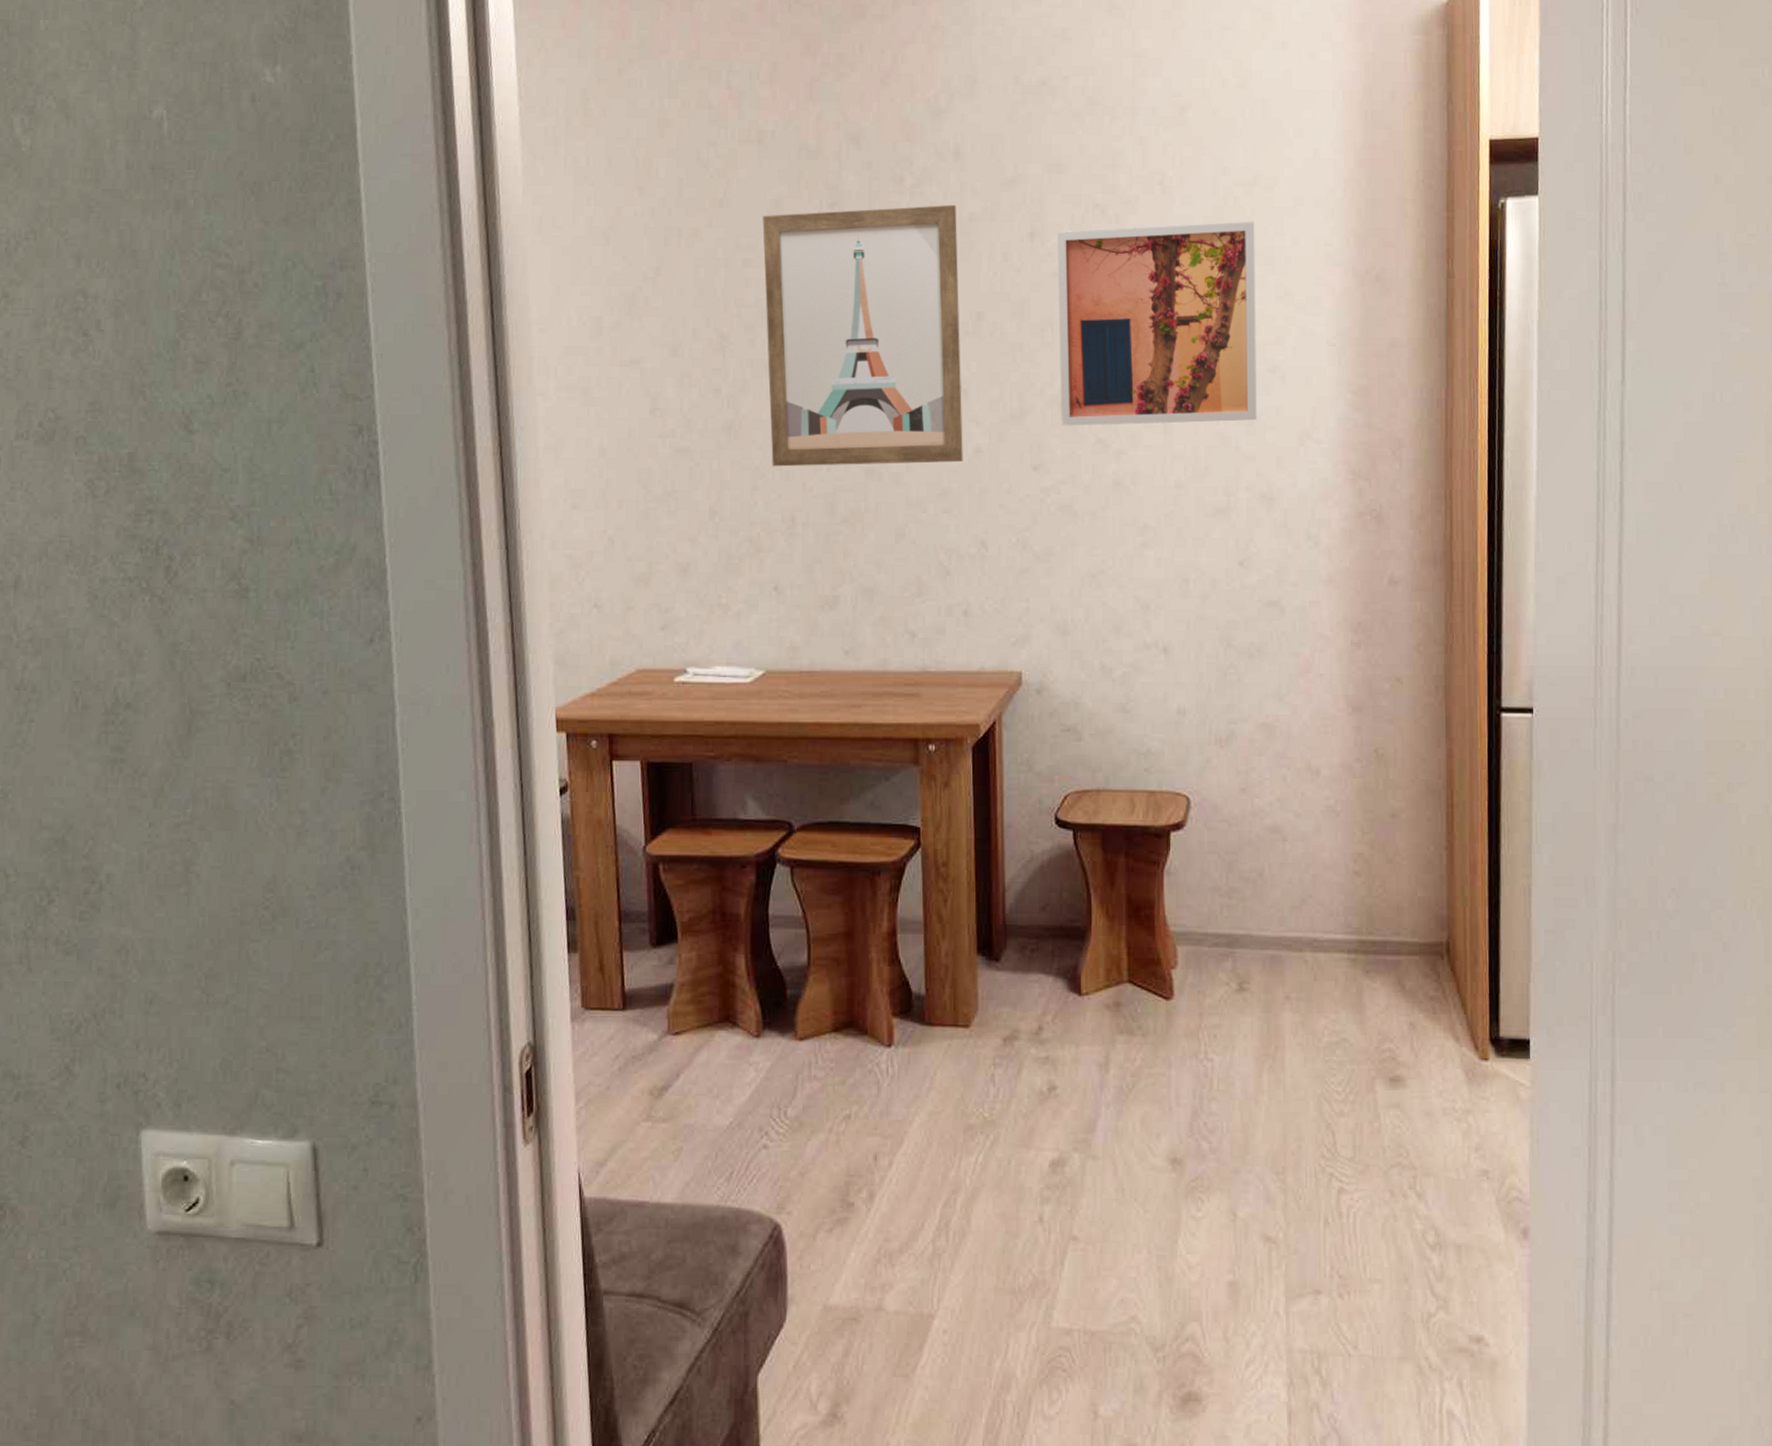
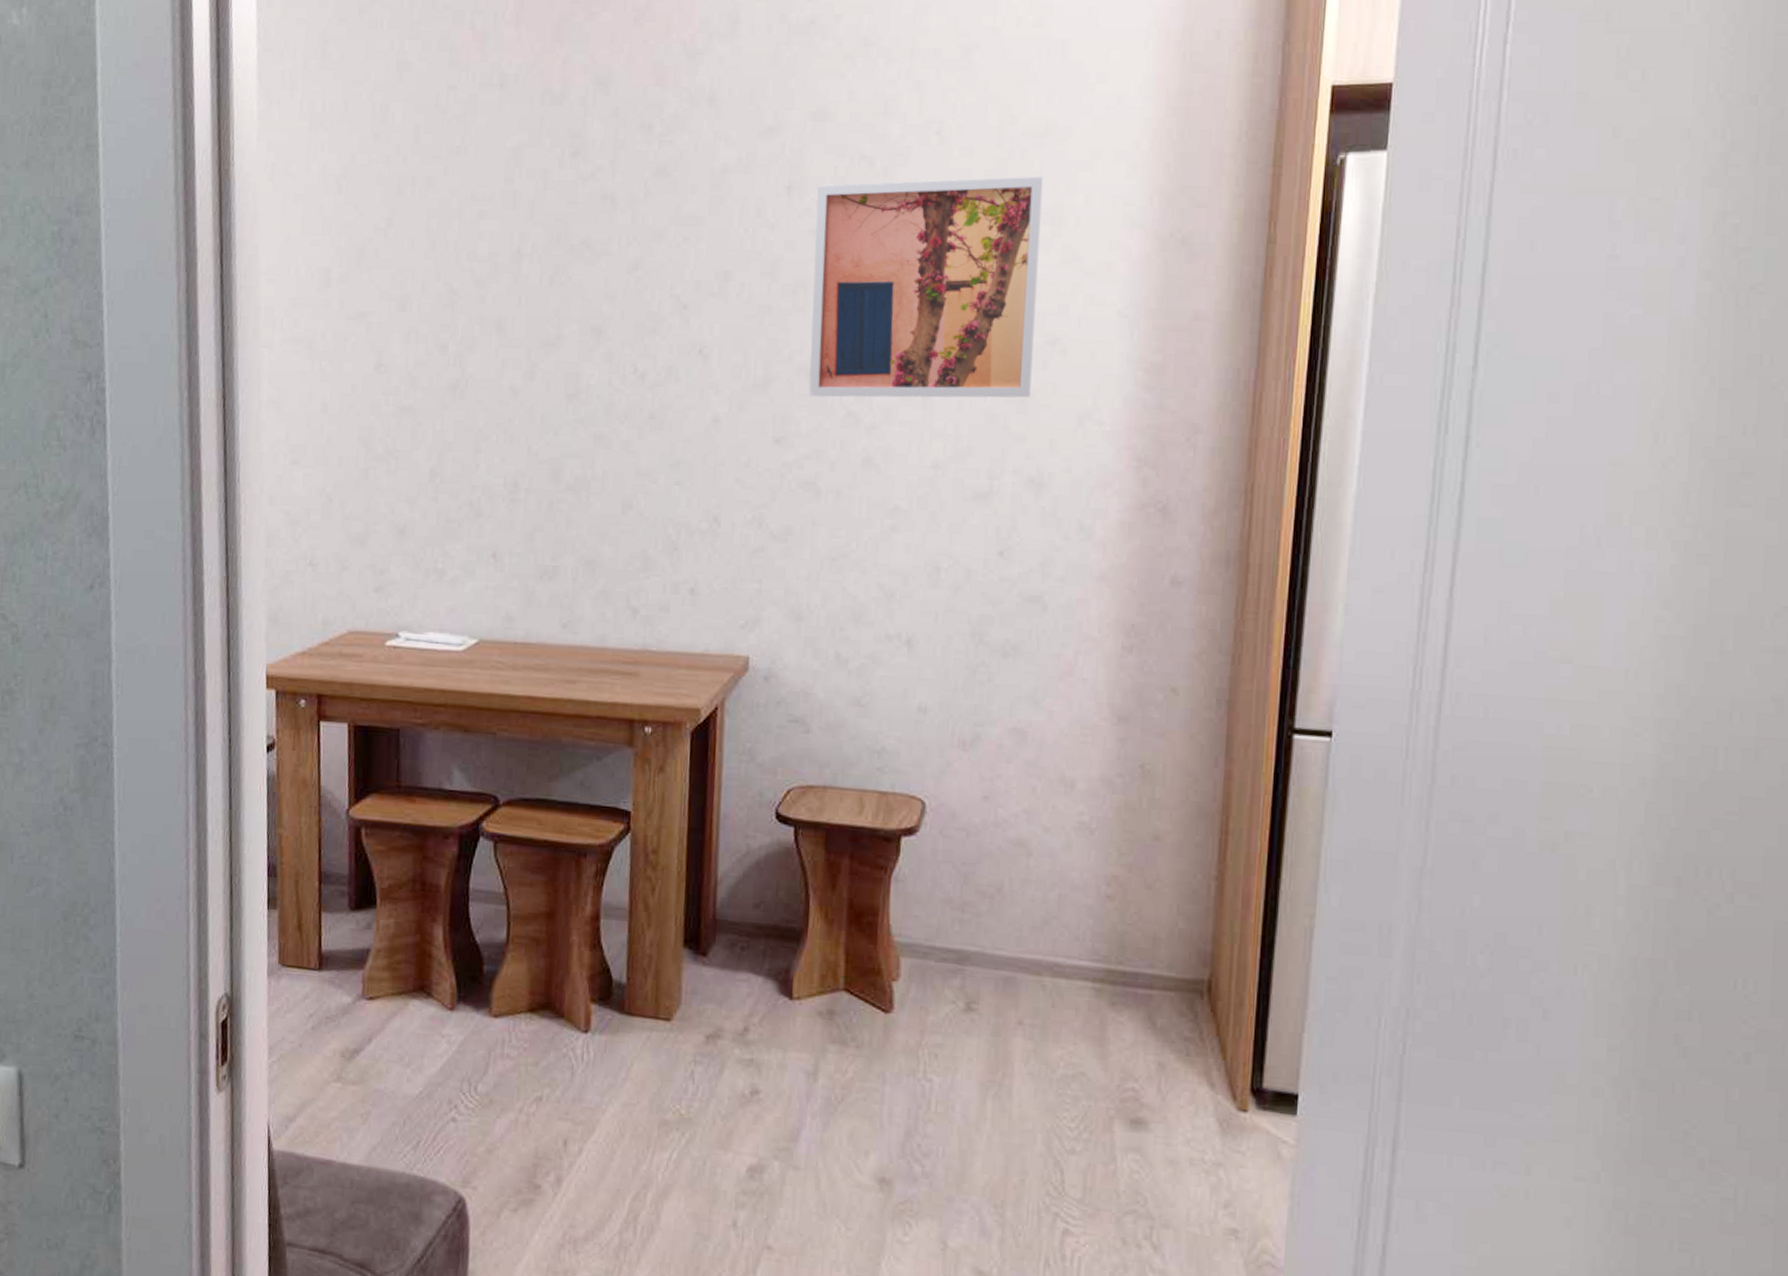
wall art: present [763,204,963,467] -> none [496,154,708,432]

